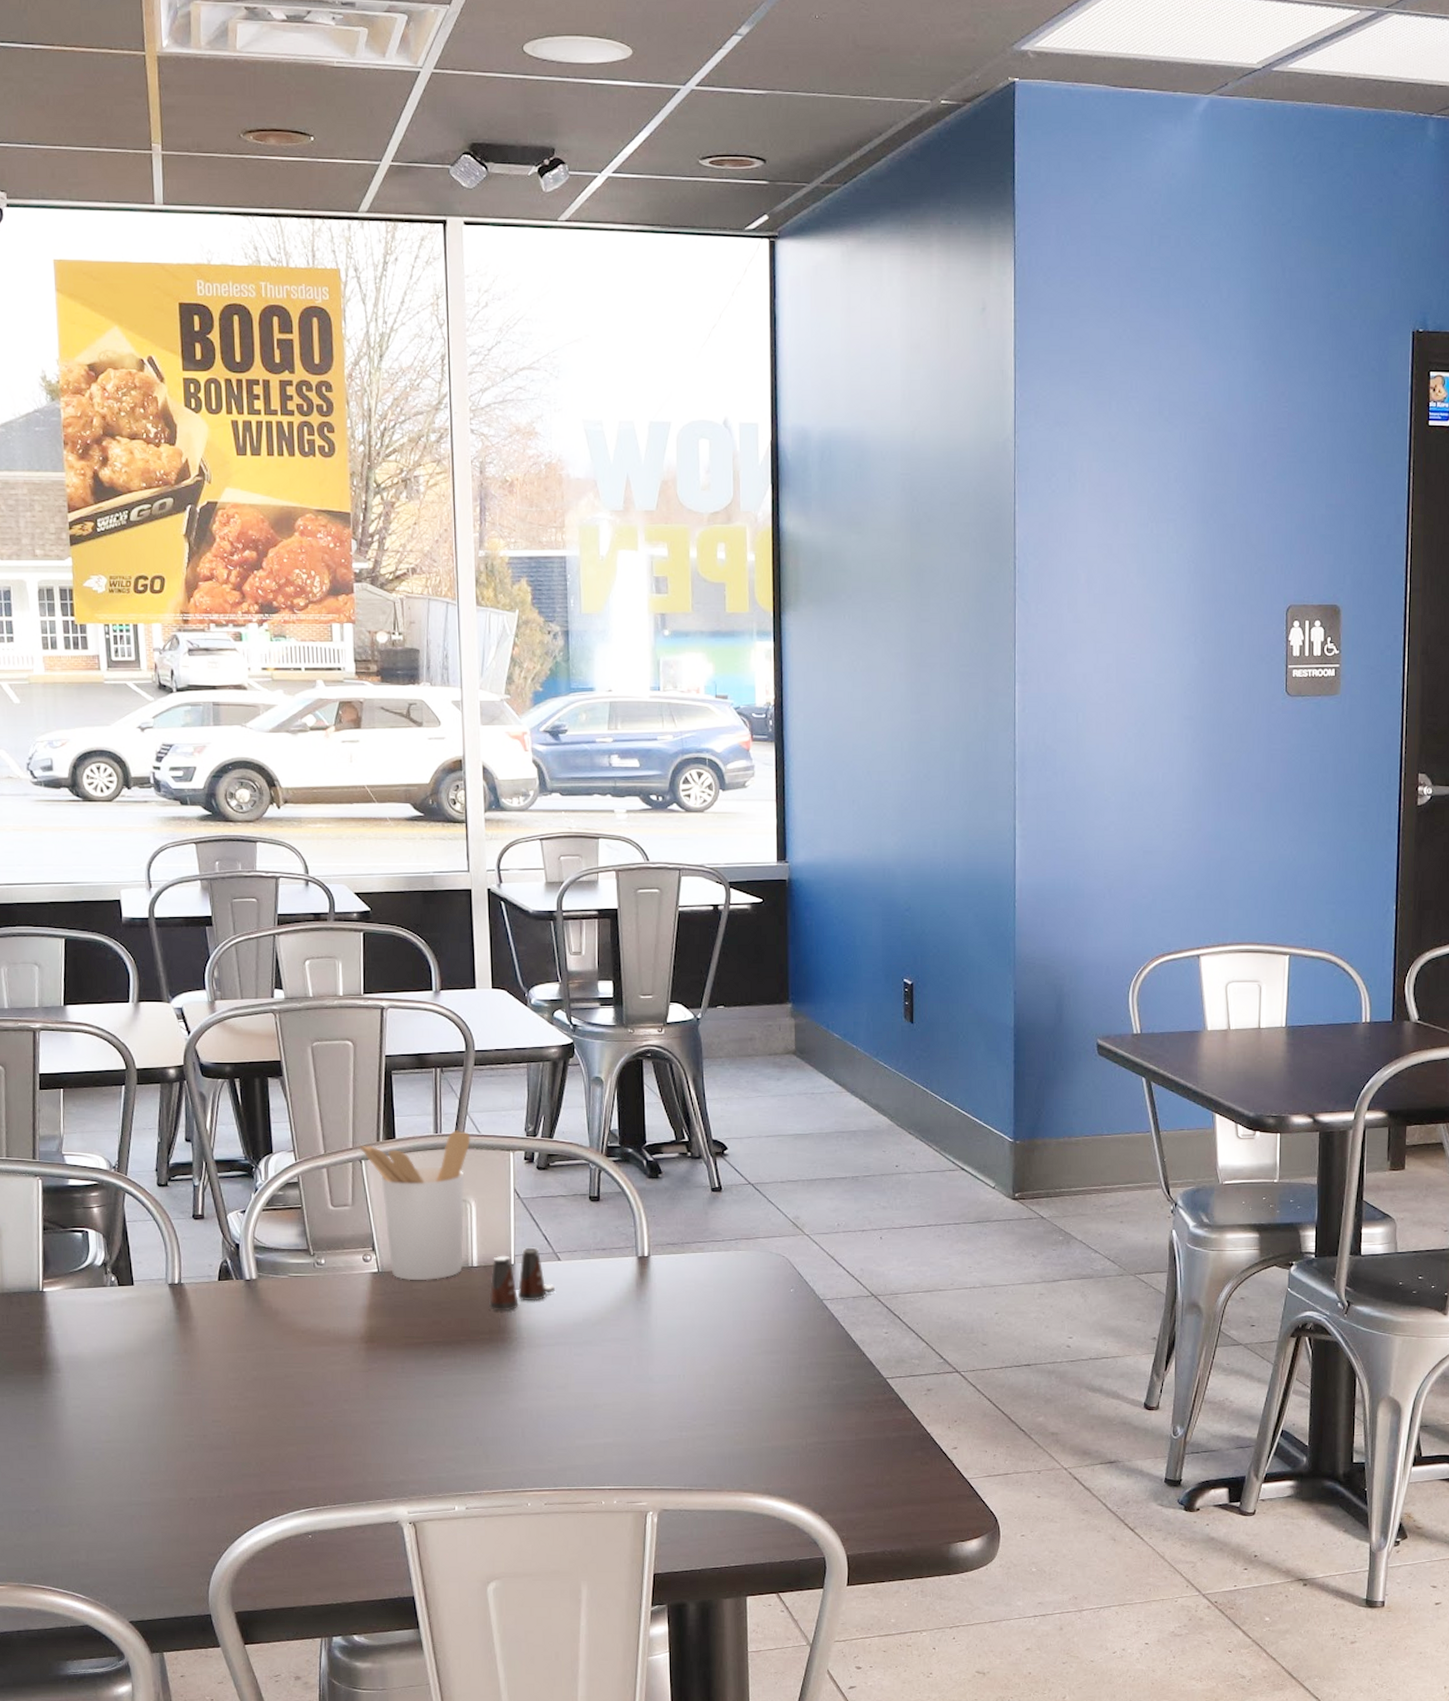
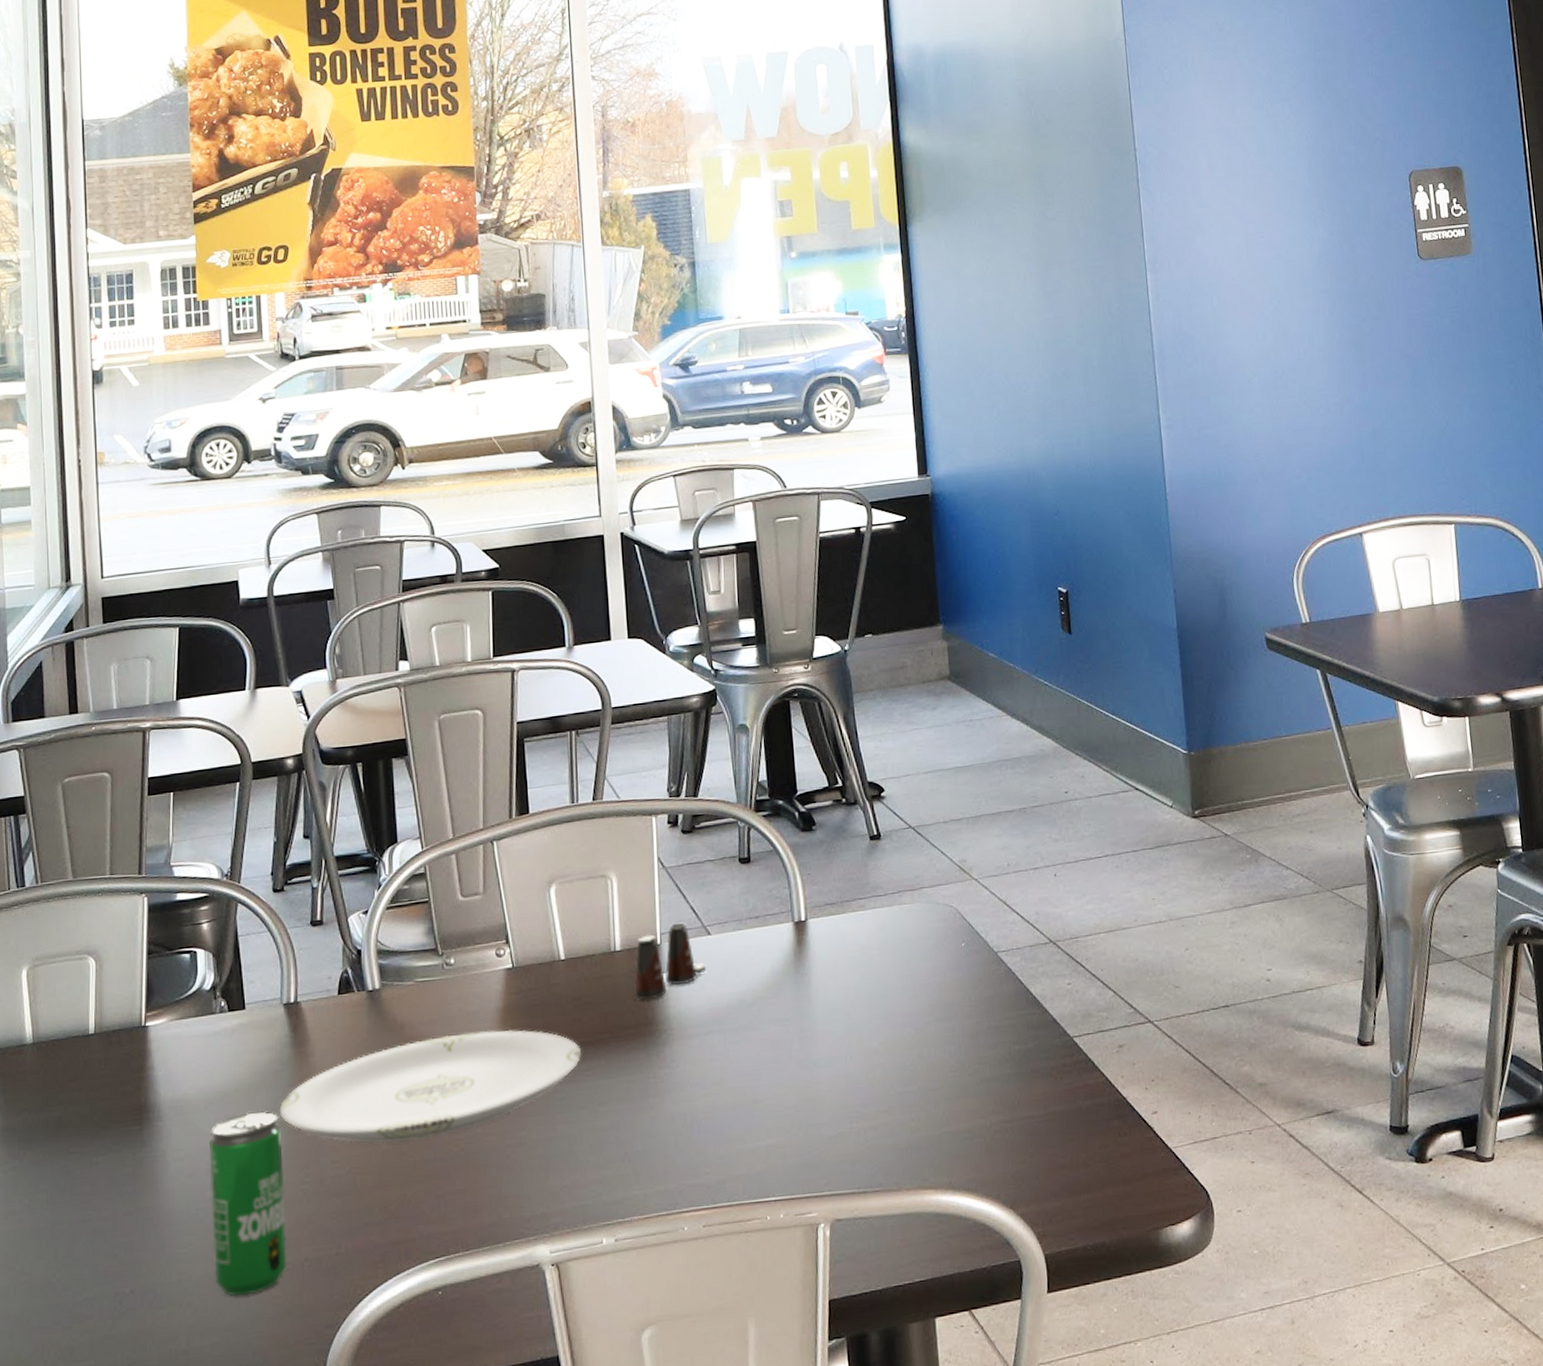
beverage can: none [103,1373,175,1523] -> present [209,1111,288,1296]
plate: none [165,1324,439,1410] -> present [279,1029,581,1144]
utensil holder: present [360,1130,471,1281] -> none [491,797,610,975]

